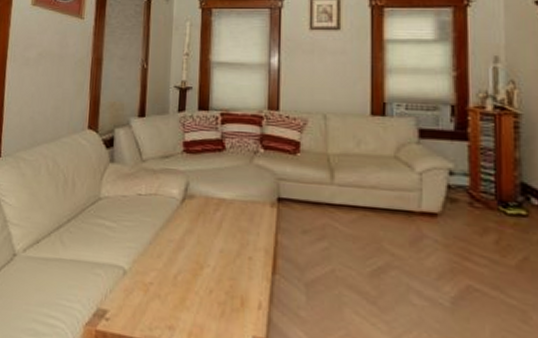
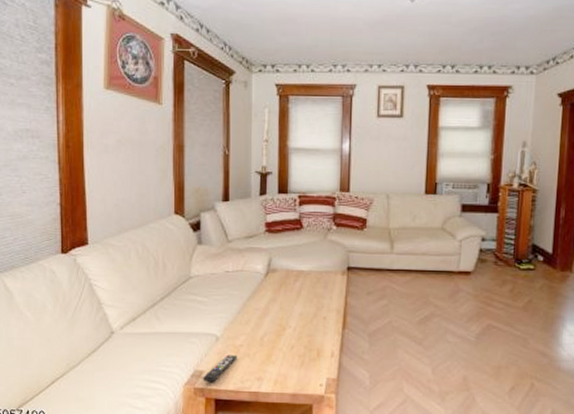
remote control: none [106,293,147,326] -> present [203,354,238,383]

